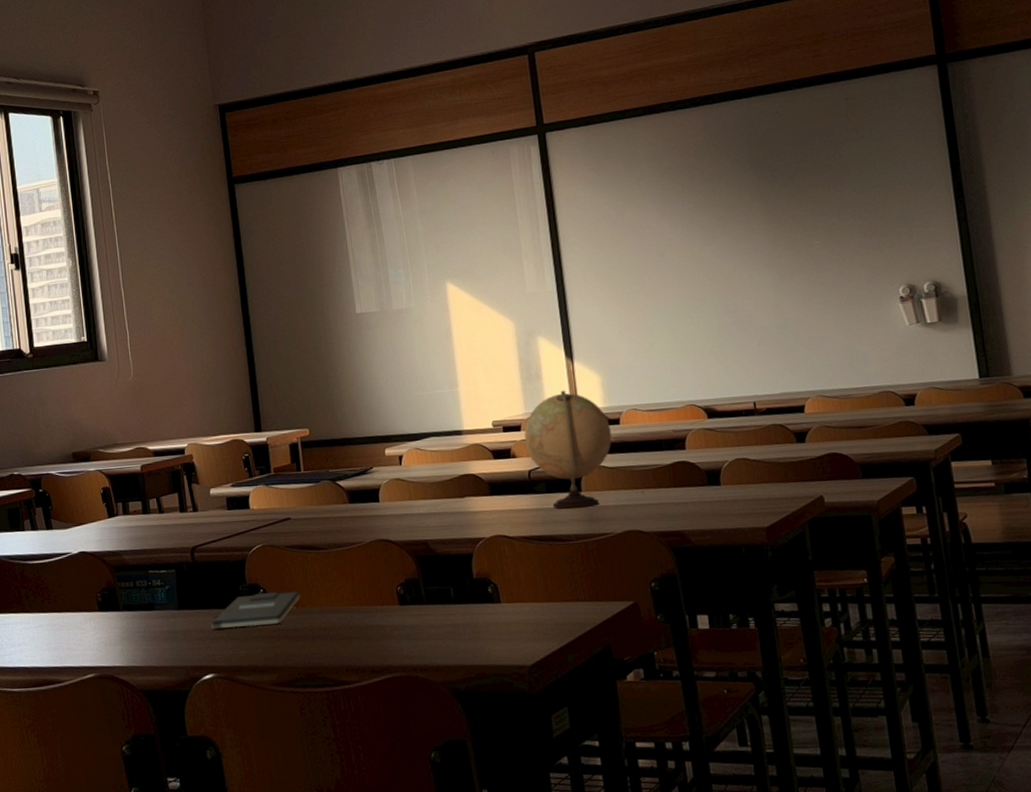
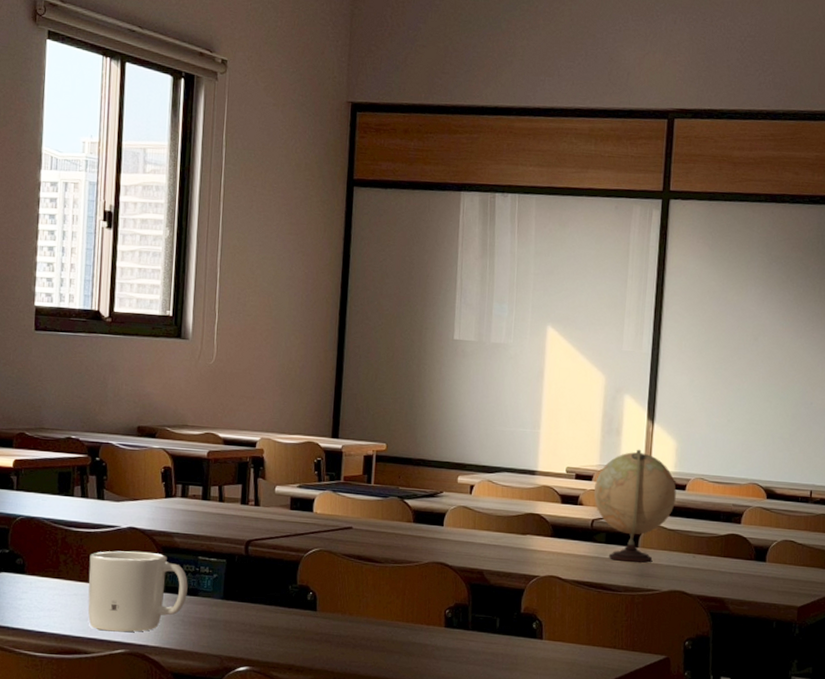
mug: none [48,573,144,658] -> present [88,551,188,632]
calculator: present [211,591,301,629] -> none [254,596,349,628]

